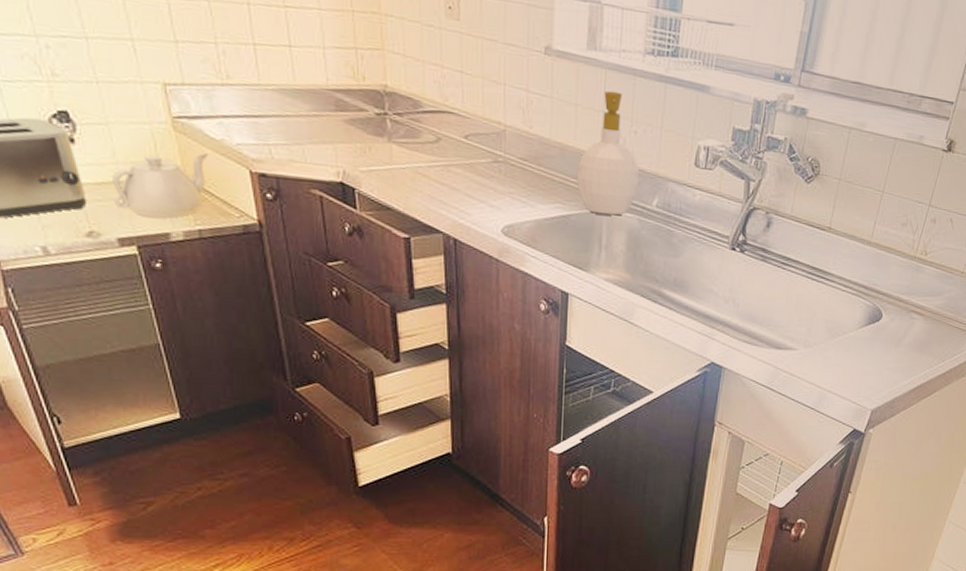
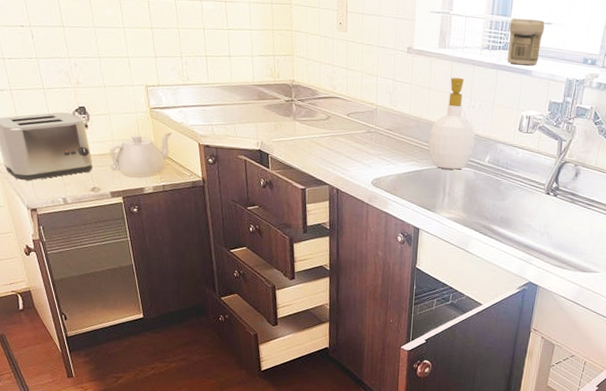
jar: none [677,14,725,80] -> present [507,18,545,66]

